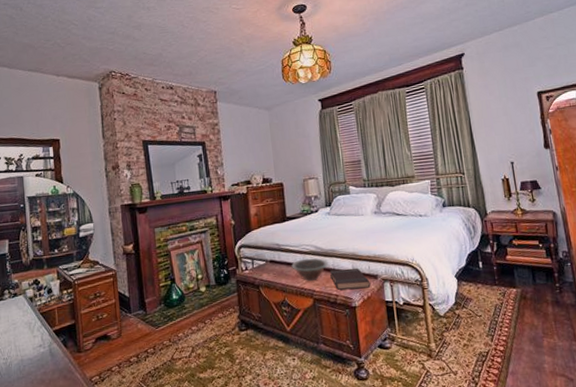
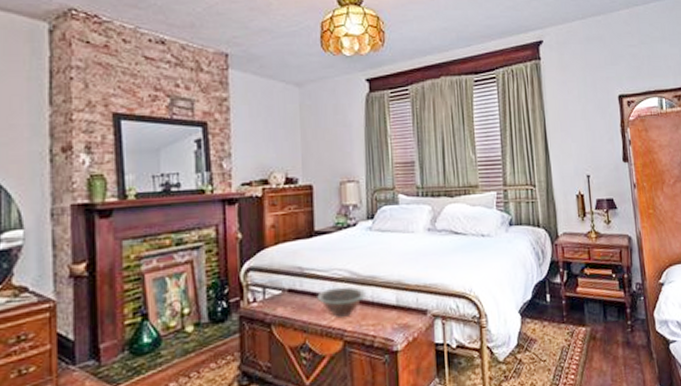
book: present [330,268,371,290] -> none [367,301,418,329]

